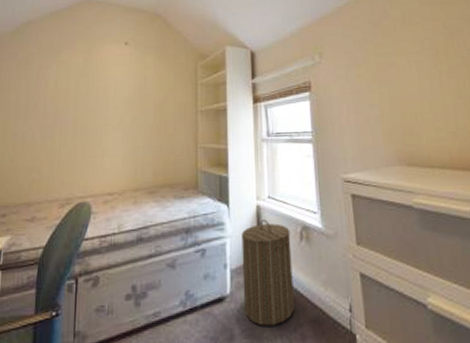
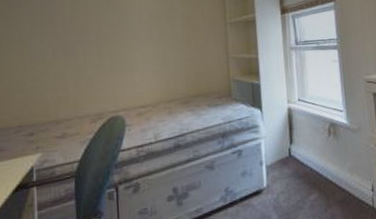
laundry hamper: present [241,220,295,326] -> none [275,120,325,211]

